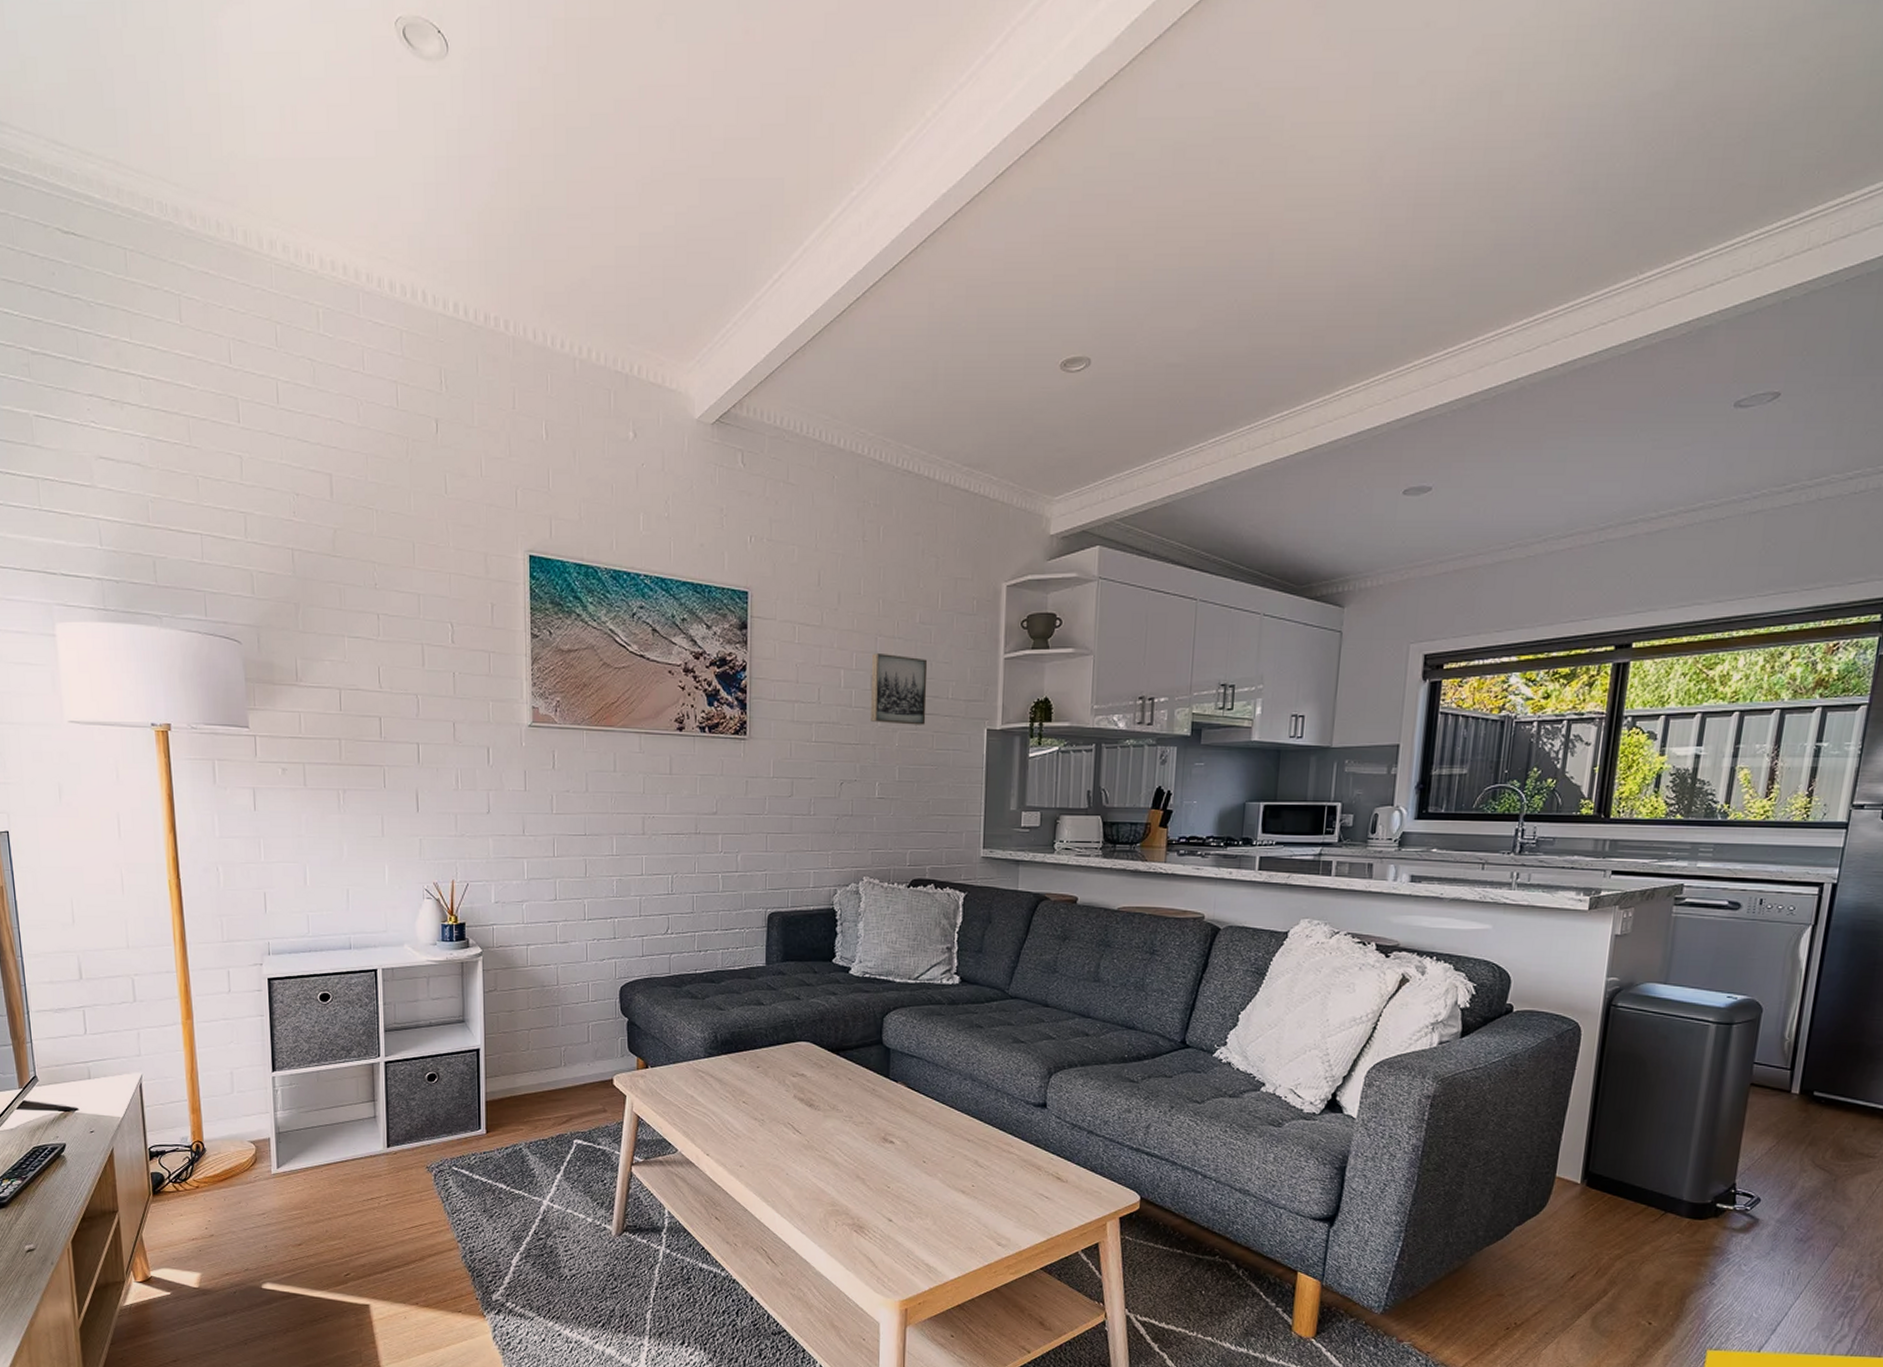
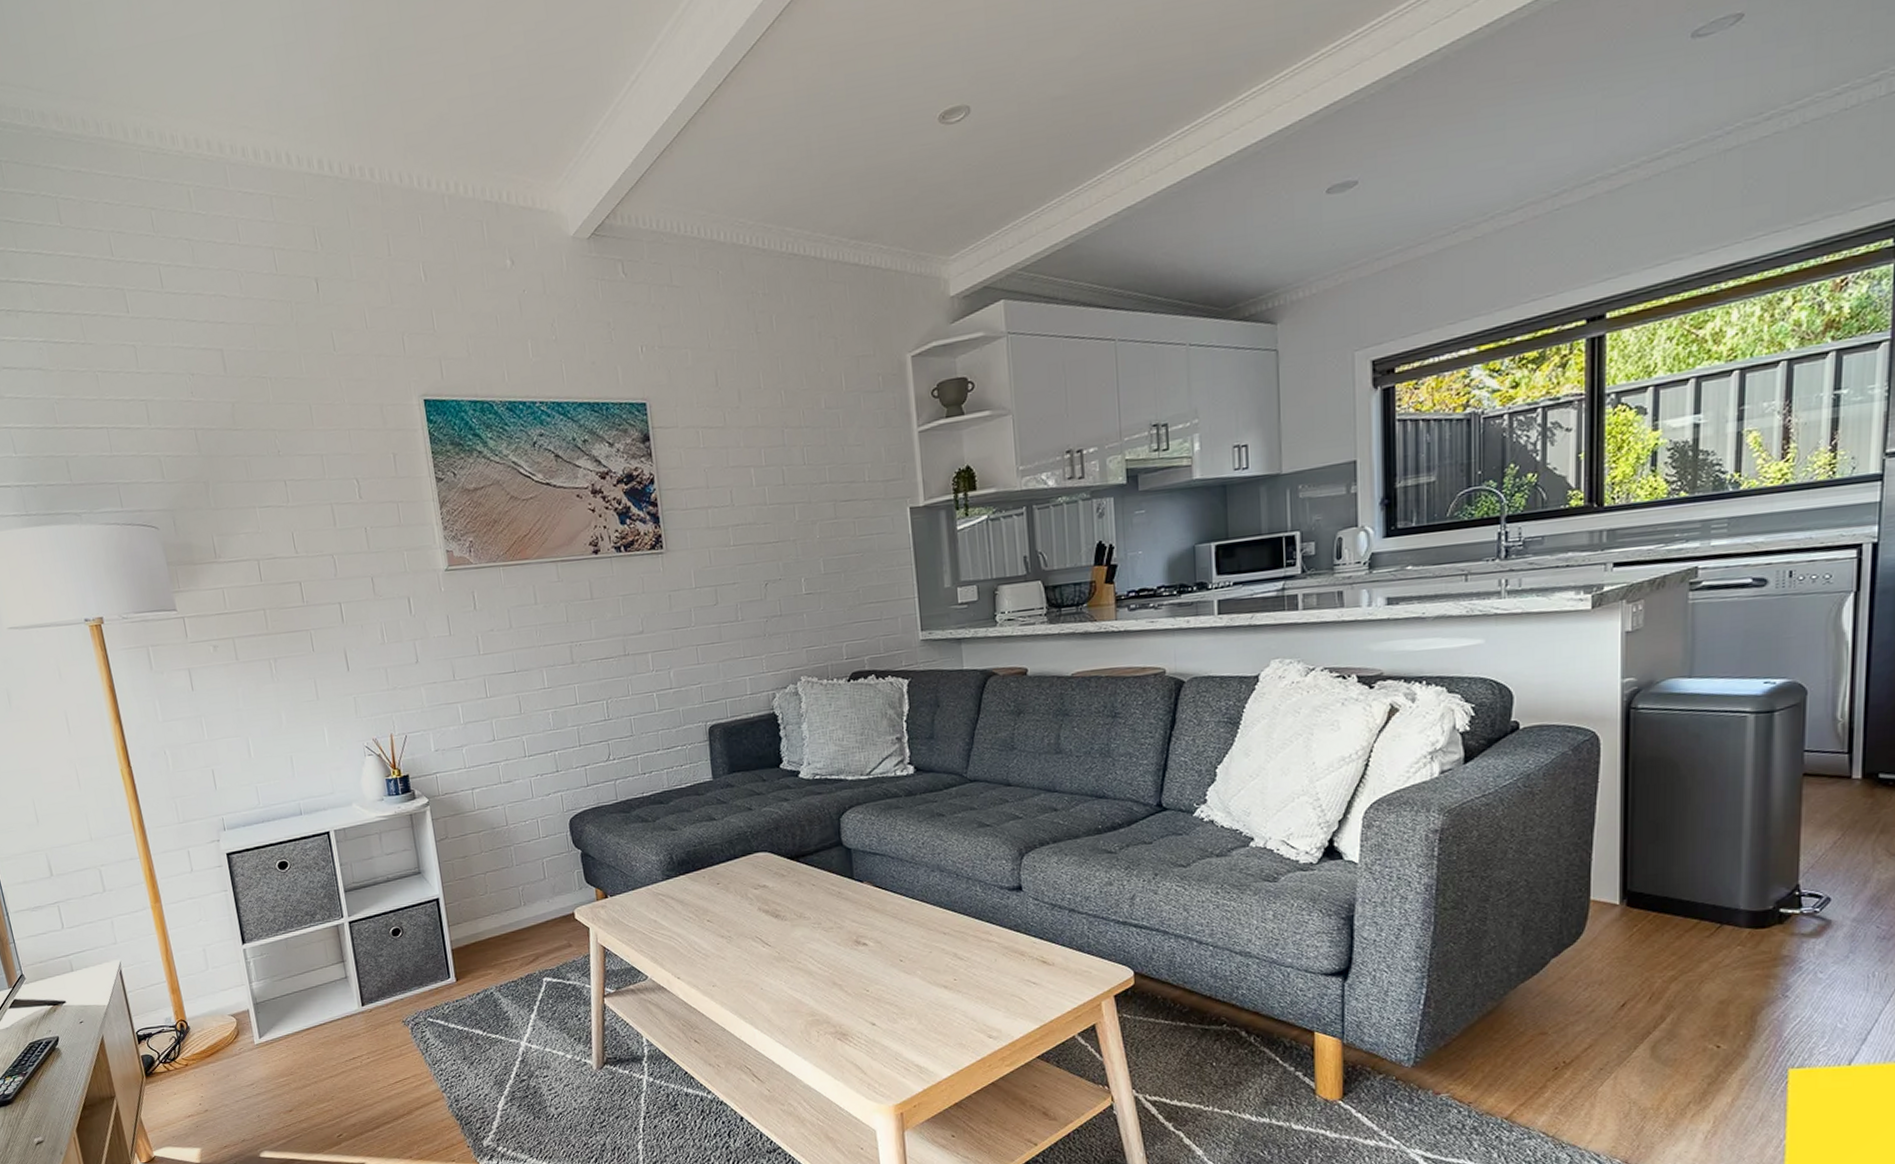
wall art: present [870,652,928,725] -> none [780,444,845,517]

